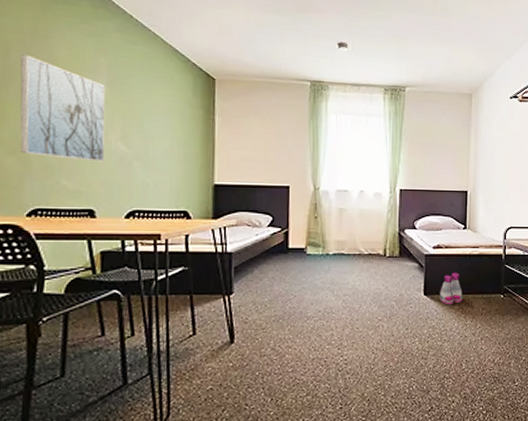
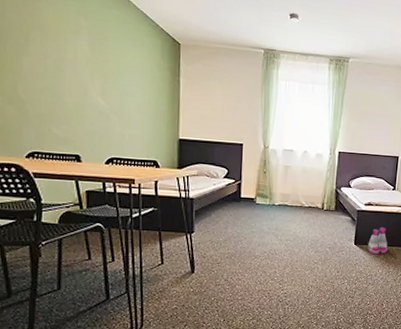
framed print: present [20,54,106,162] -> none [15,15,88,114]

